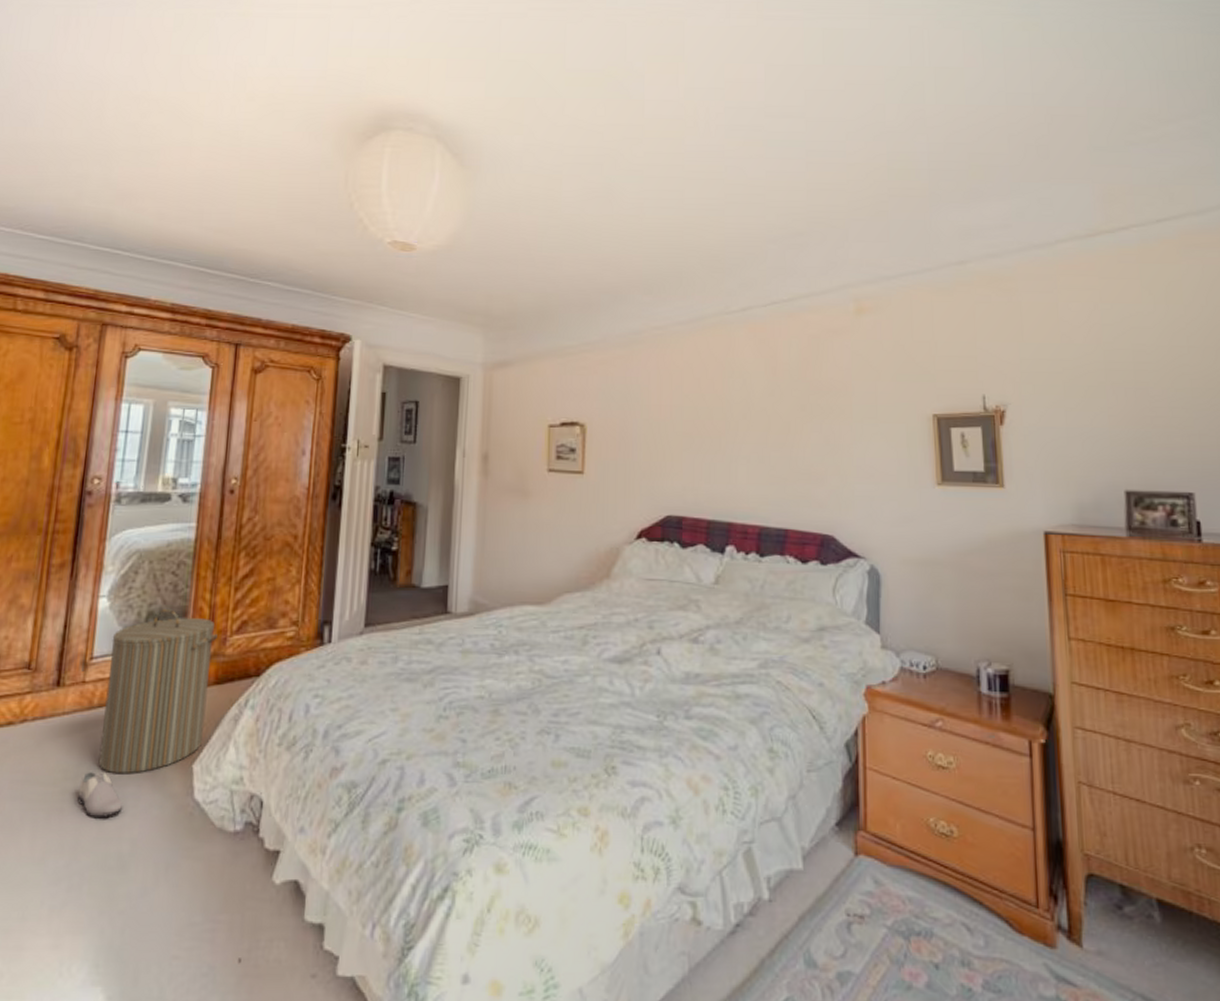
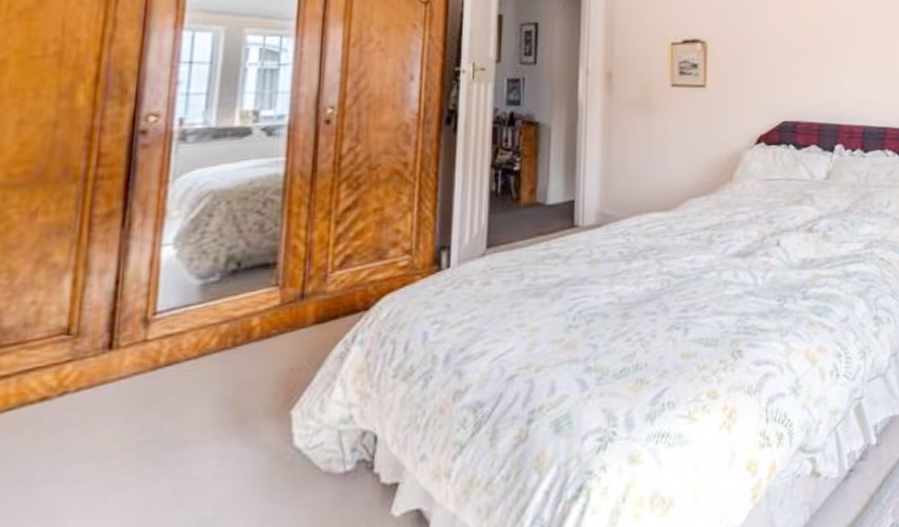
shoe: present [78,771,123,817] -> none [143,435,204,486]
laundry hamper: present [98,609,218,774] -> none [169,251,316,435]

